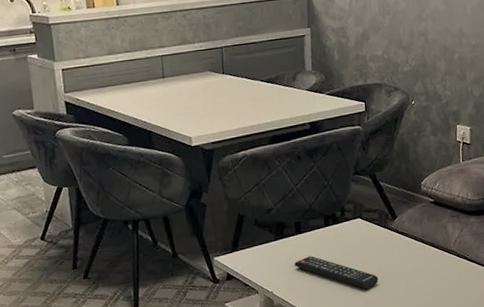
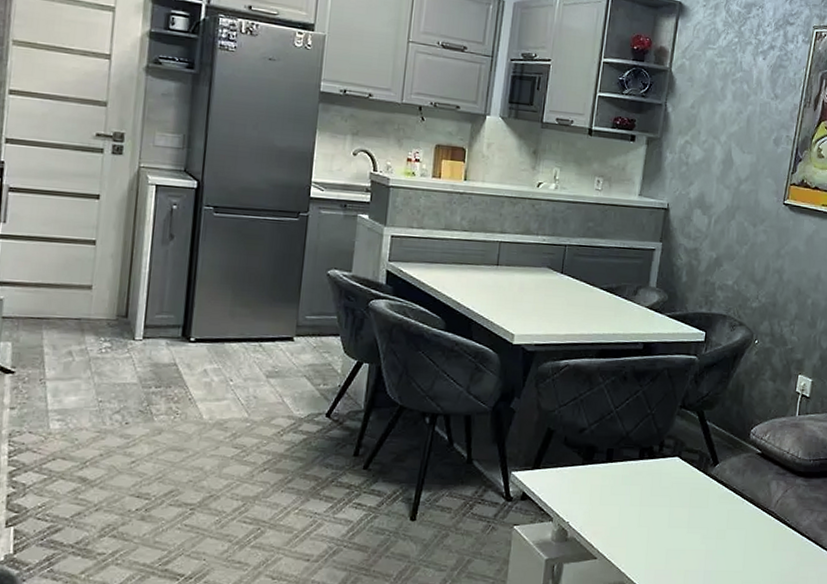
remote control: present [294,255,379,290] -> none [598,489,687,539]

